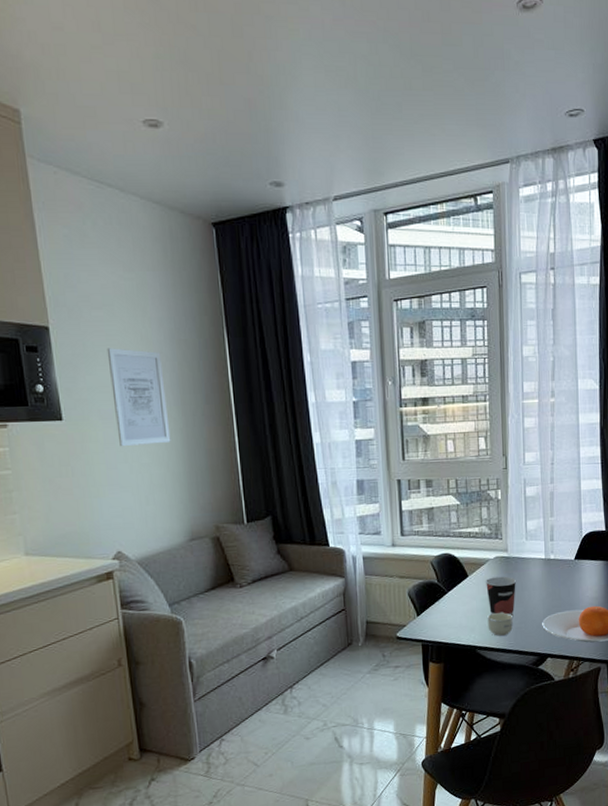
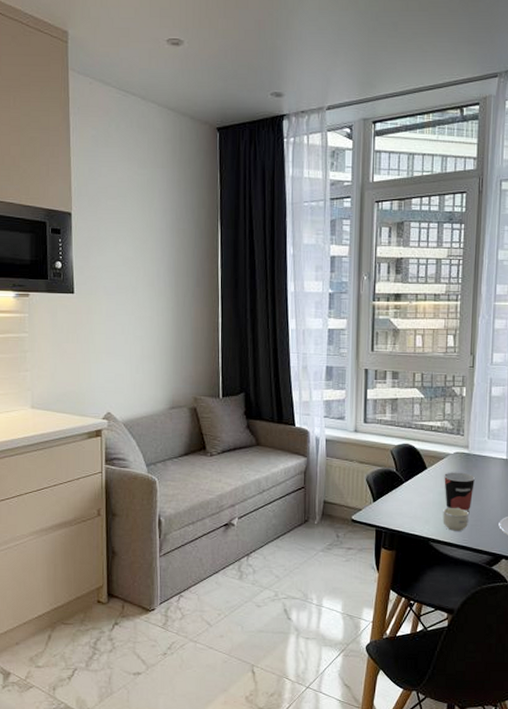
wall art: present [106,348,171,447] -> none [117,233,163,320]

